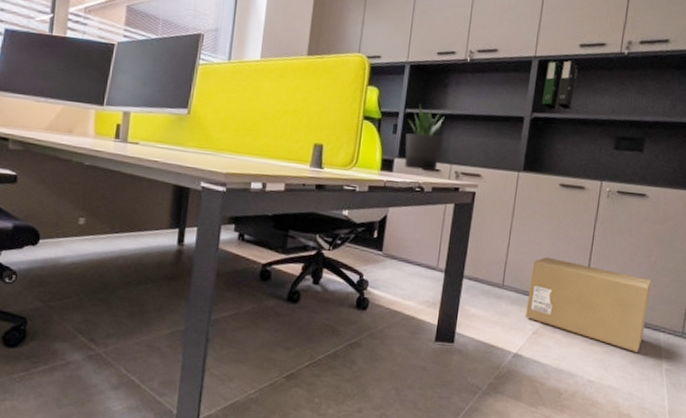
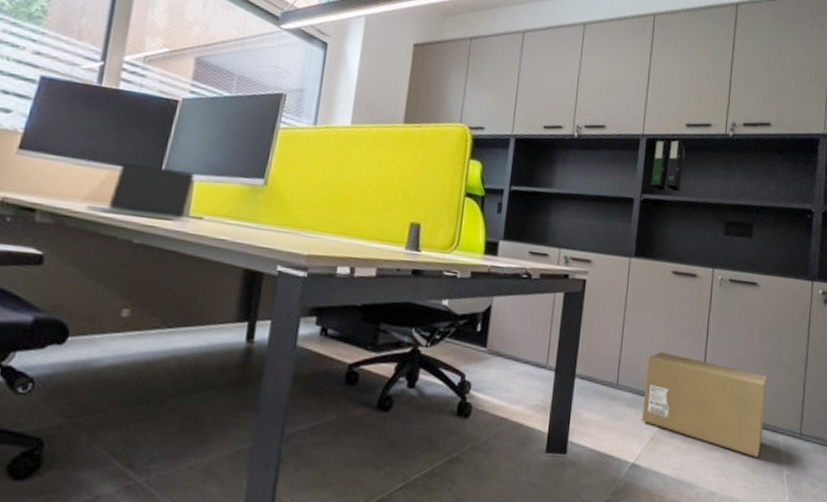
laptop: none [47,99,131,146] -> present [86,163,195,221]
planter: present [404,103,445,172] -> none [509,180,552,256]

